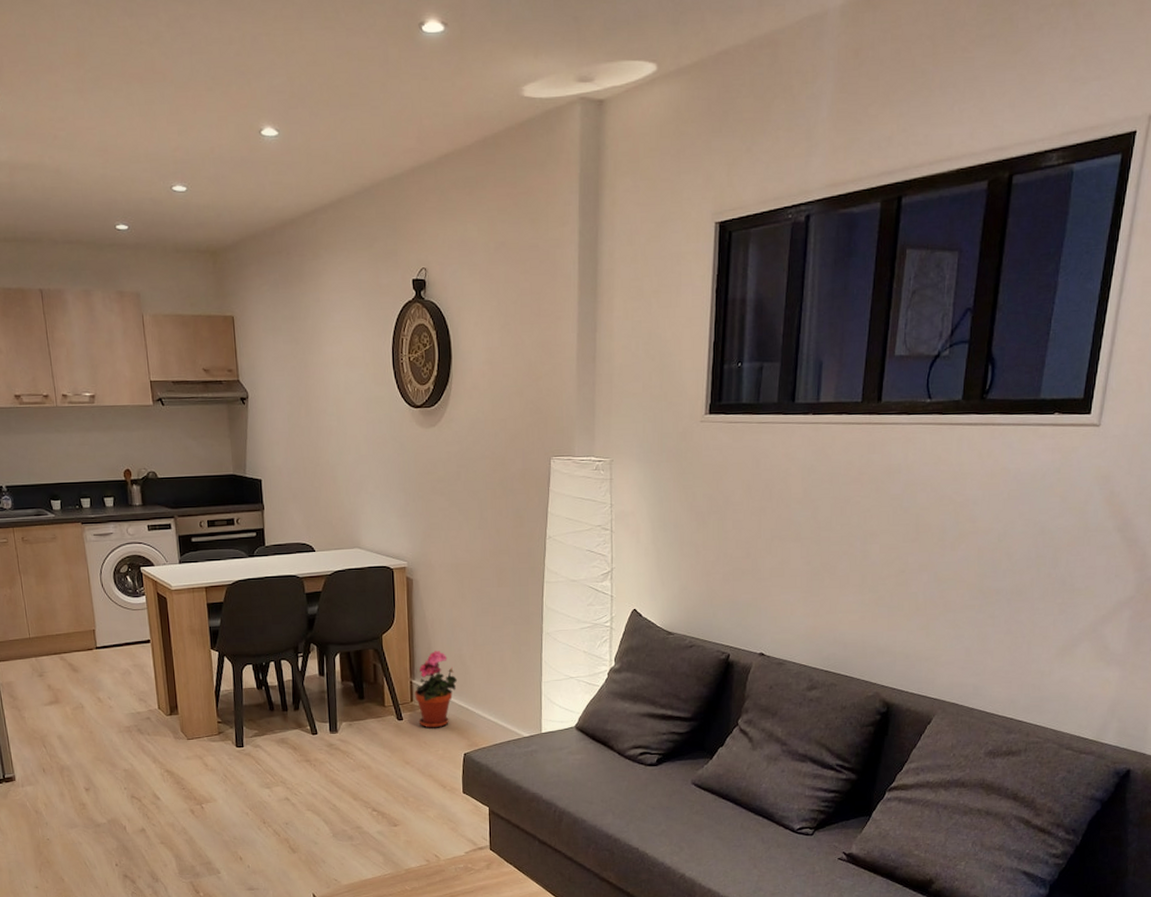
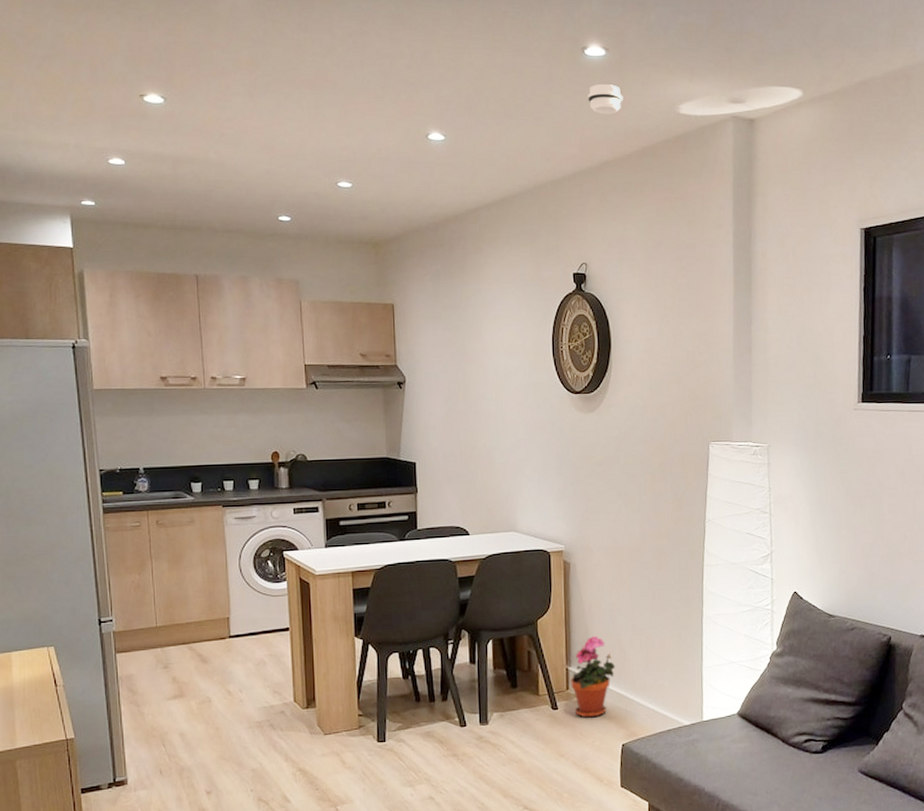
smoke detector: none [426,64,463,100] -> present [588,83,623,114]

